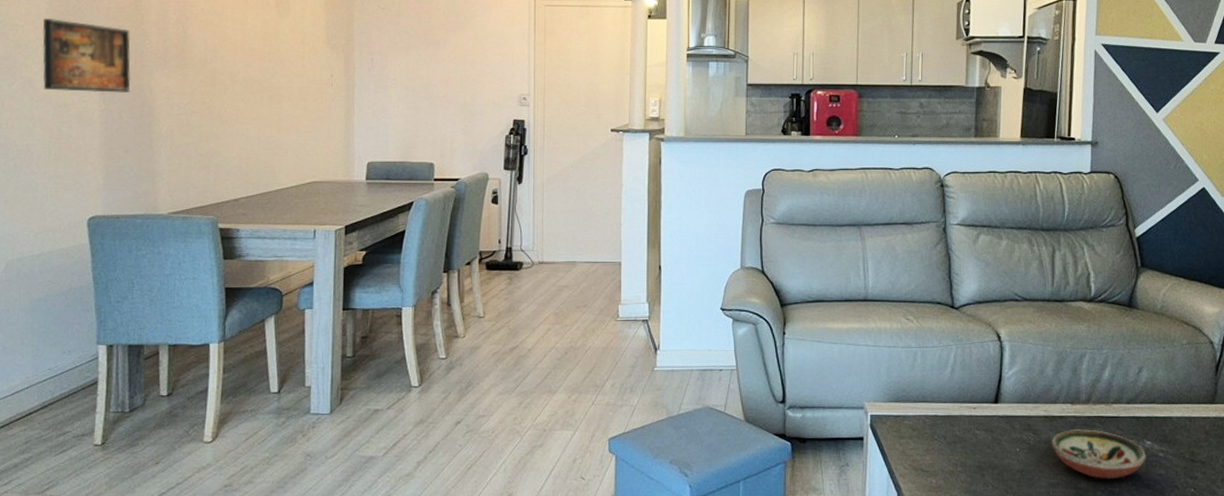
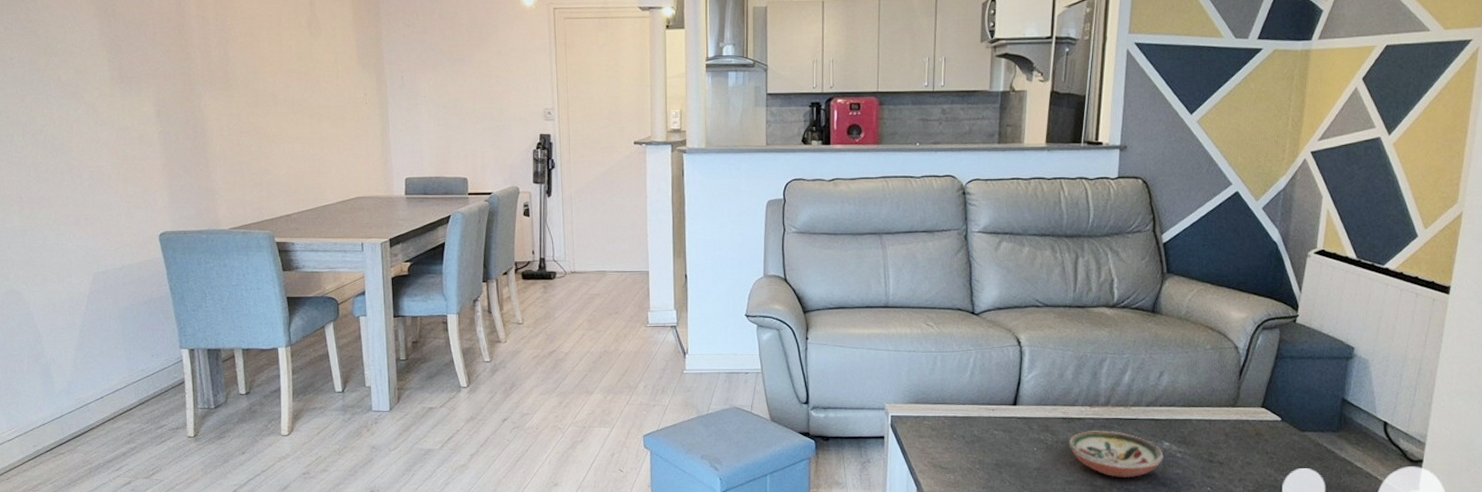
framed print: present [42,18,131,93] -> none [97,44,183,116]

